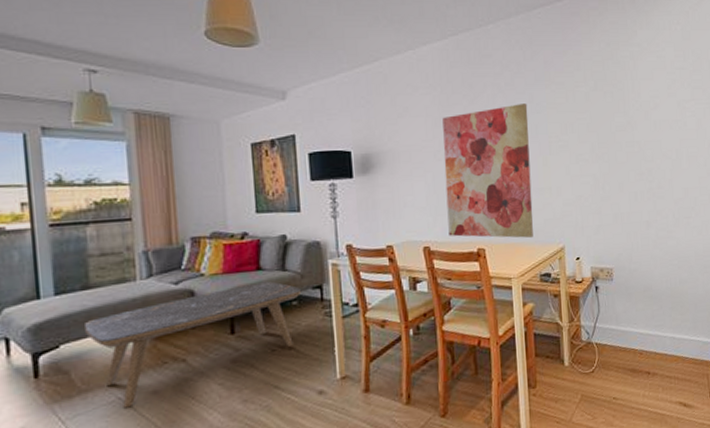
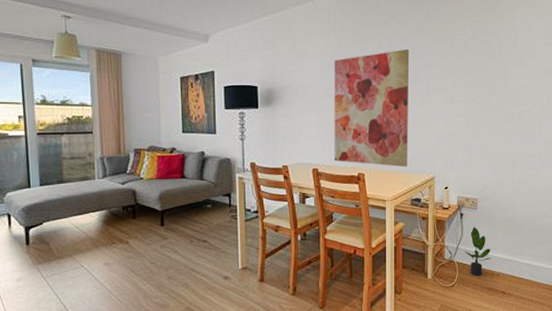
coffee table: present [83,281,302,409] -> none [59,188,215,273]
potted plant: none [603,300,632,357] -> present [464,226,492,276]

